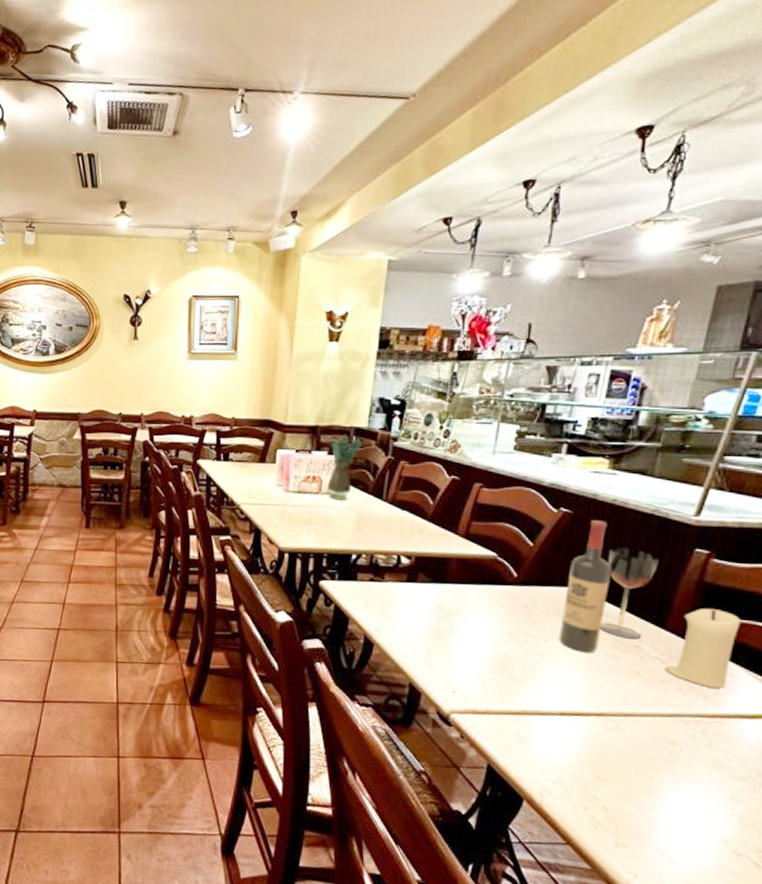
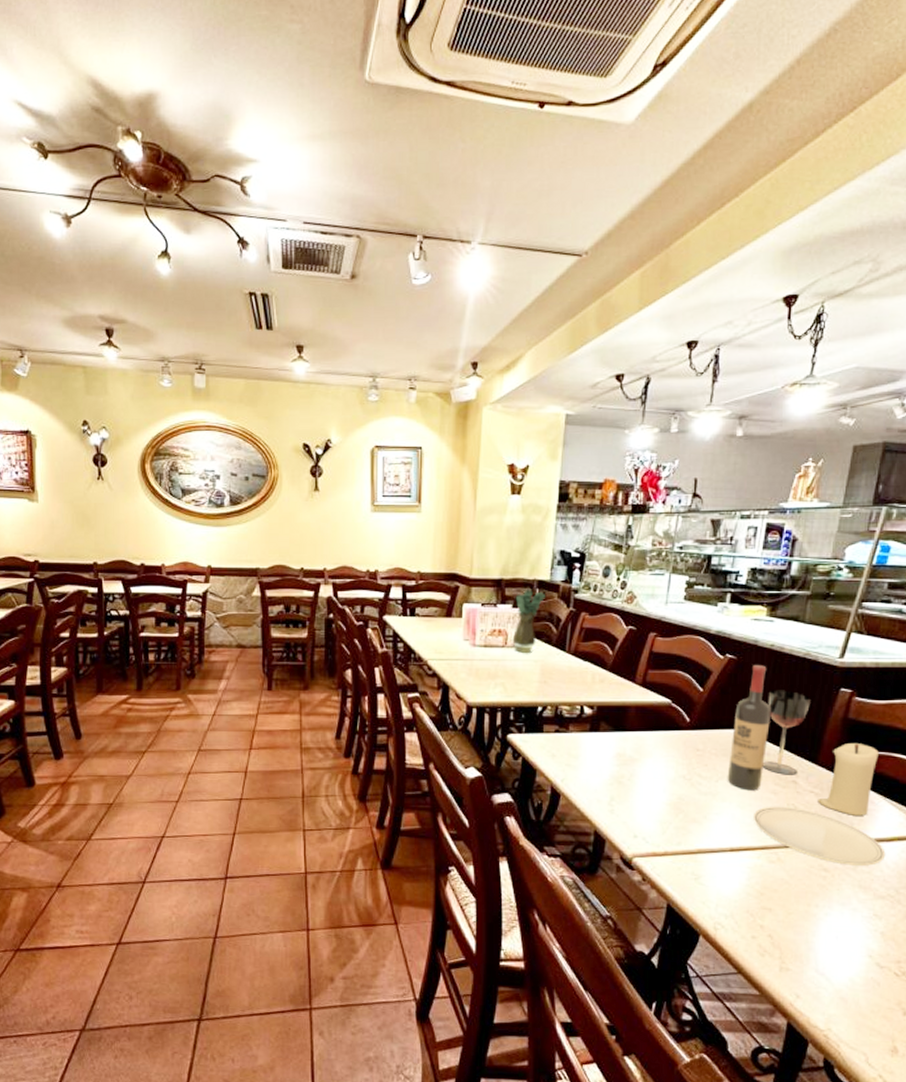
plate: none [588,670,747,743] -> present [754,806,886,866]

